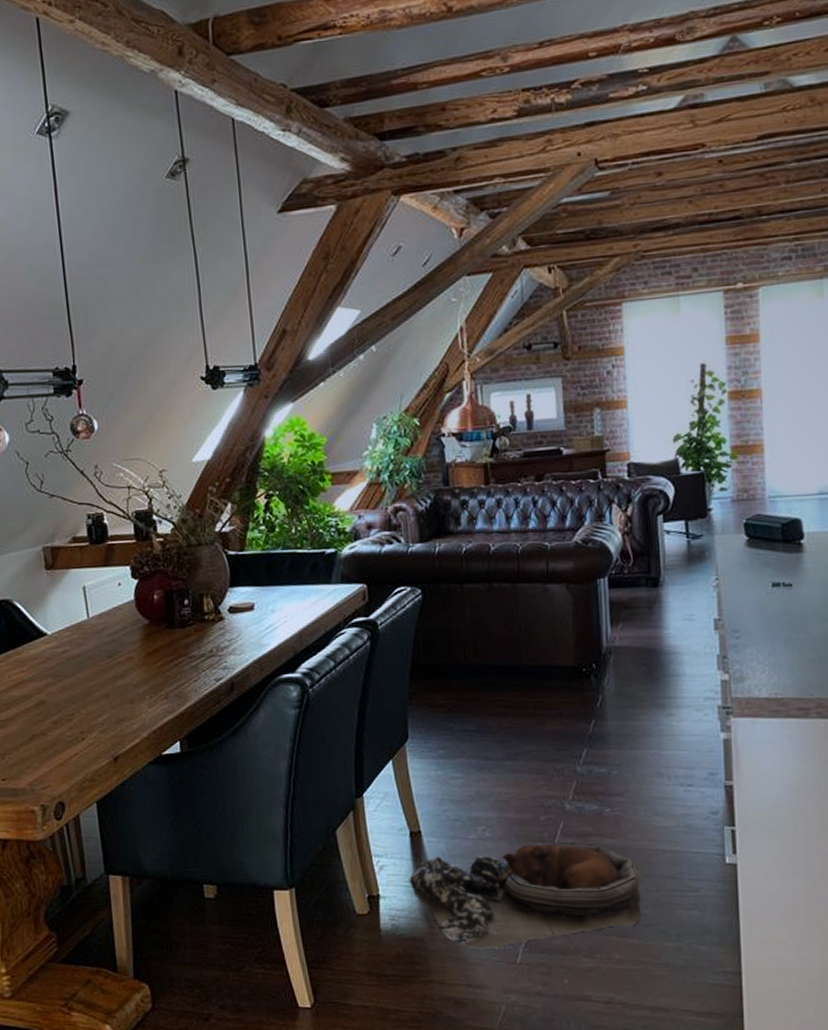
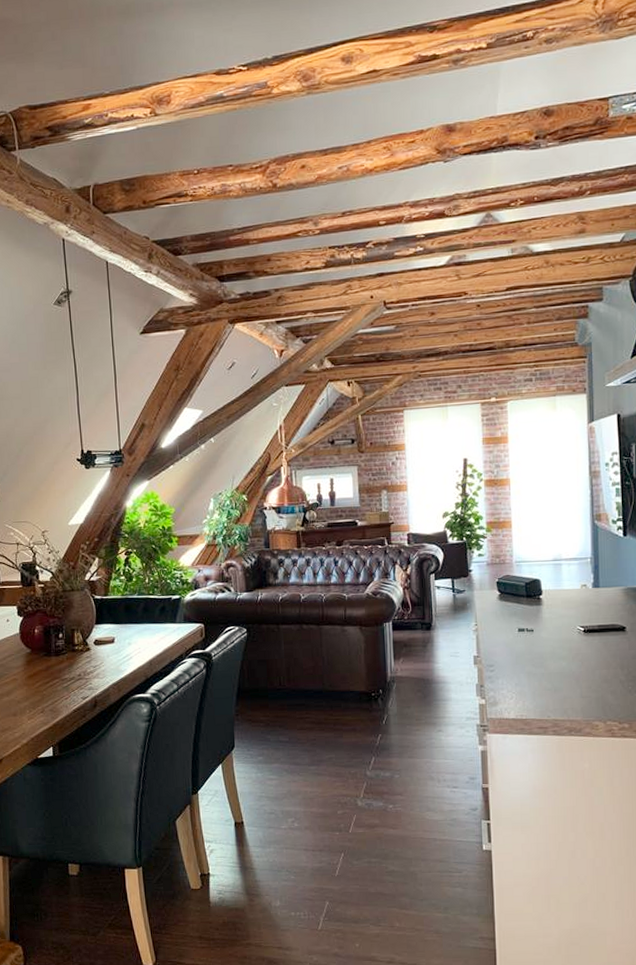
dog bed: present [409,842,644,950] -> none [233,832,419,919]

